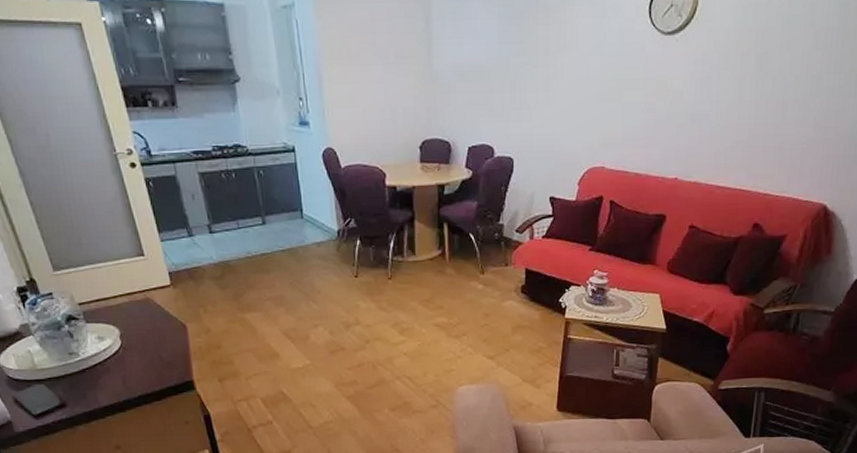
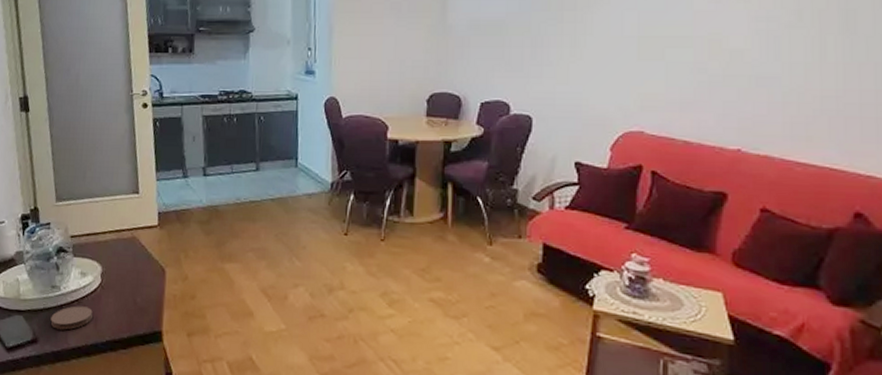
coaster: none [75,368,120,392] -> present [51,306,93,330]

